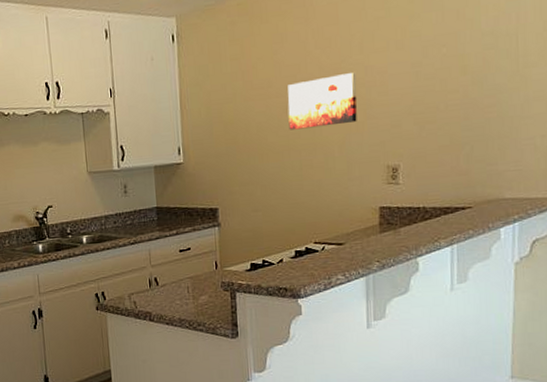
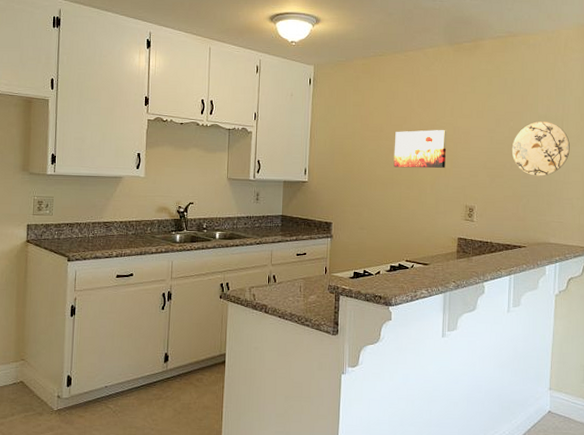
decorative plate: none [446,39,529,115] -> present [511,121,570,176]

